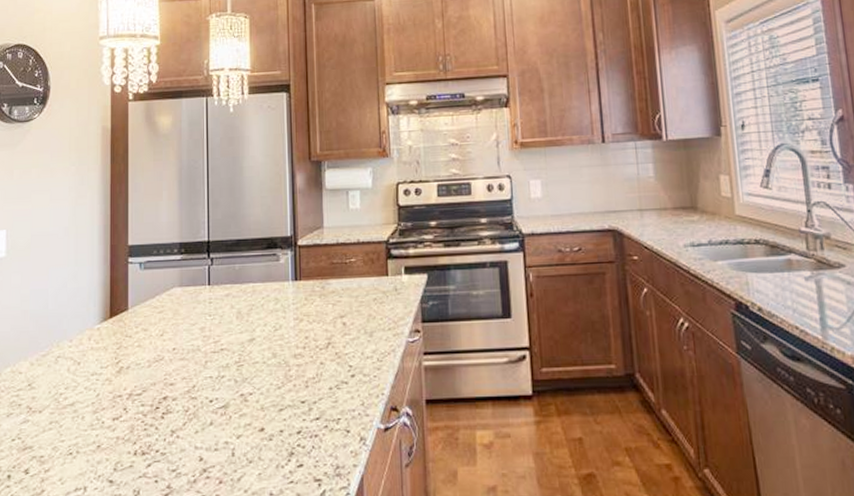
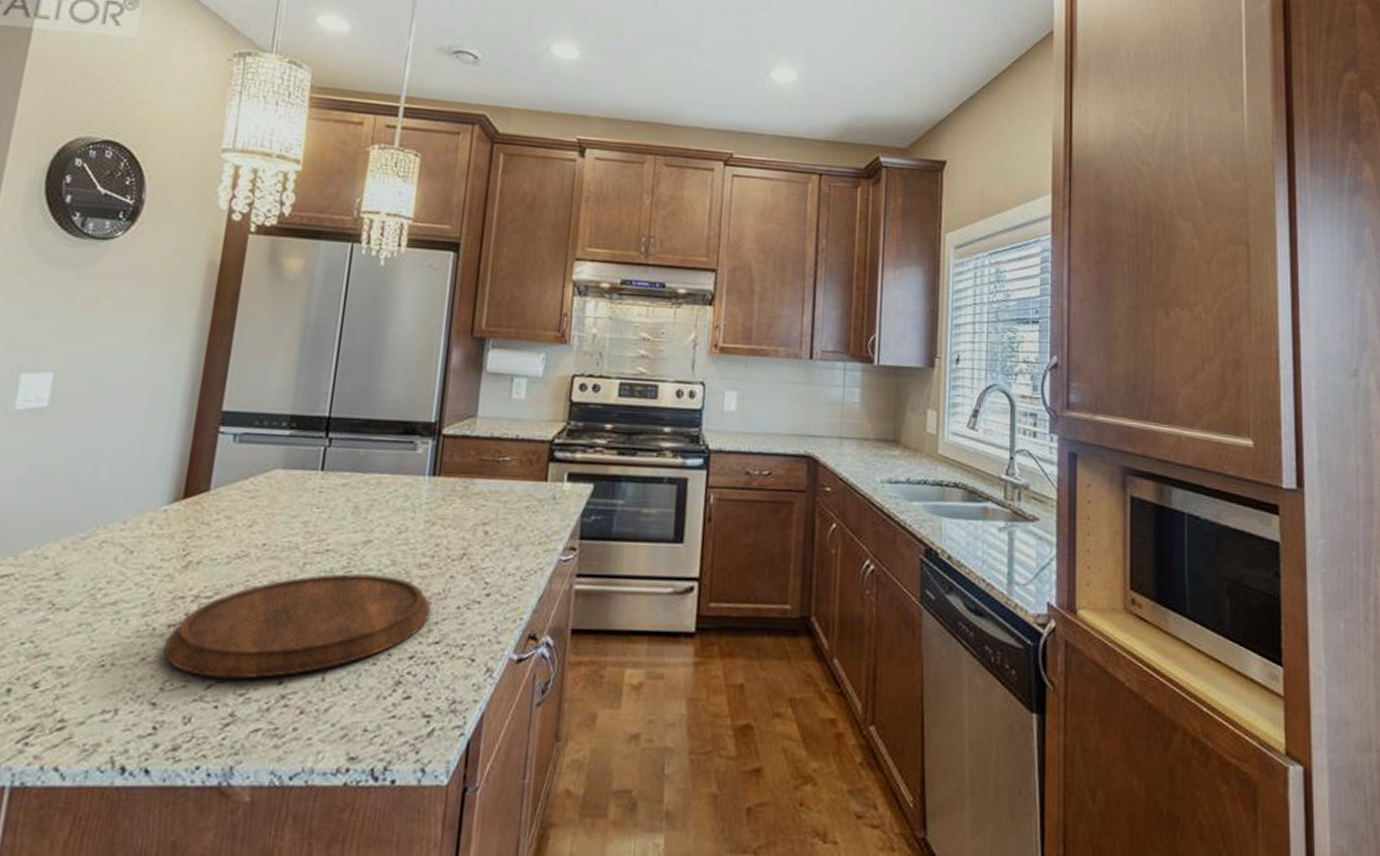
cutting board: none [113,365,308,458] -> present [164,573,431,679]

